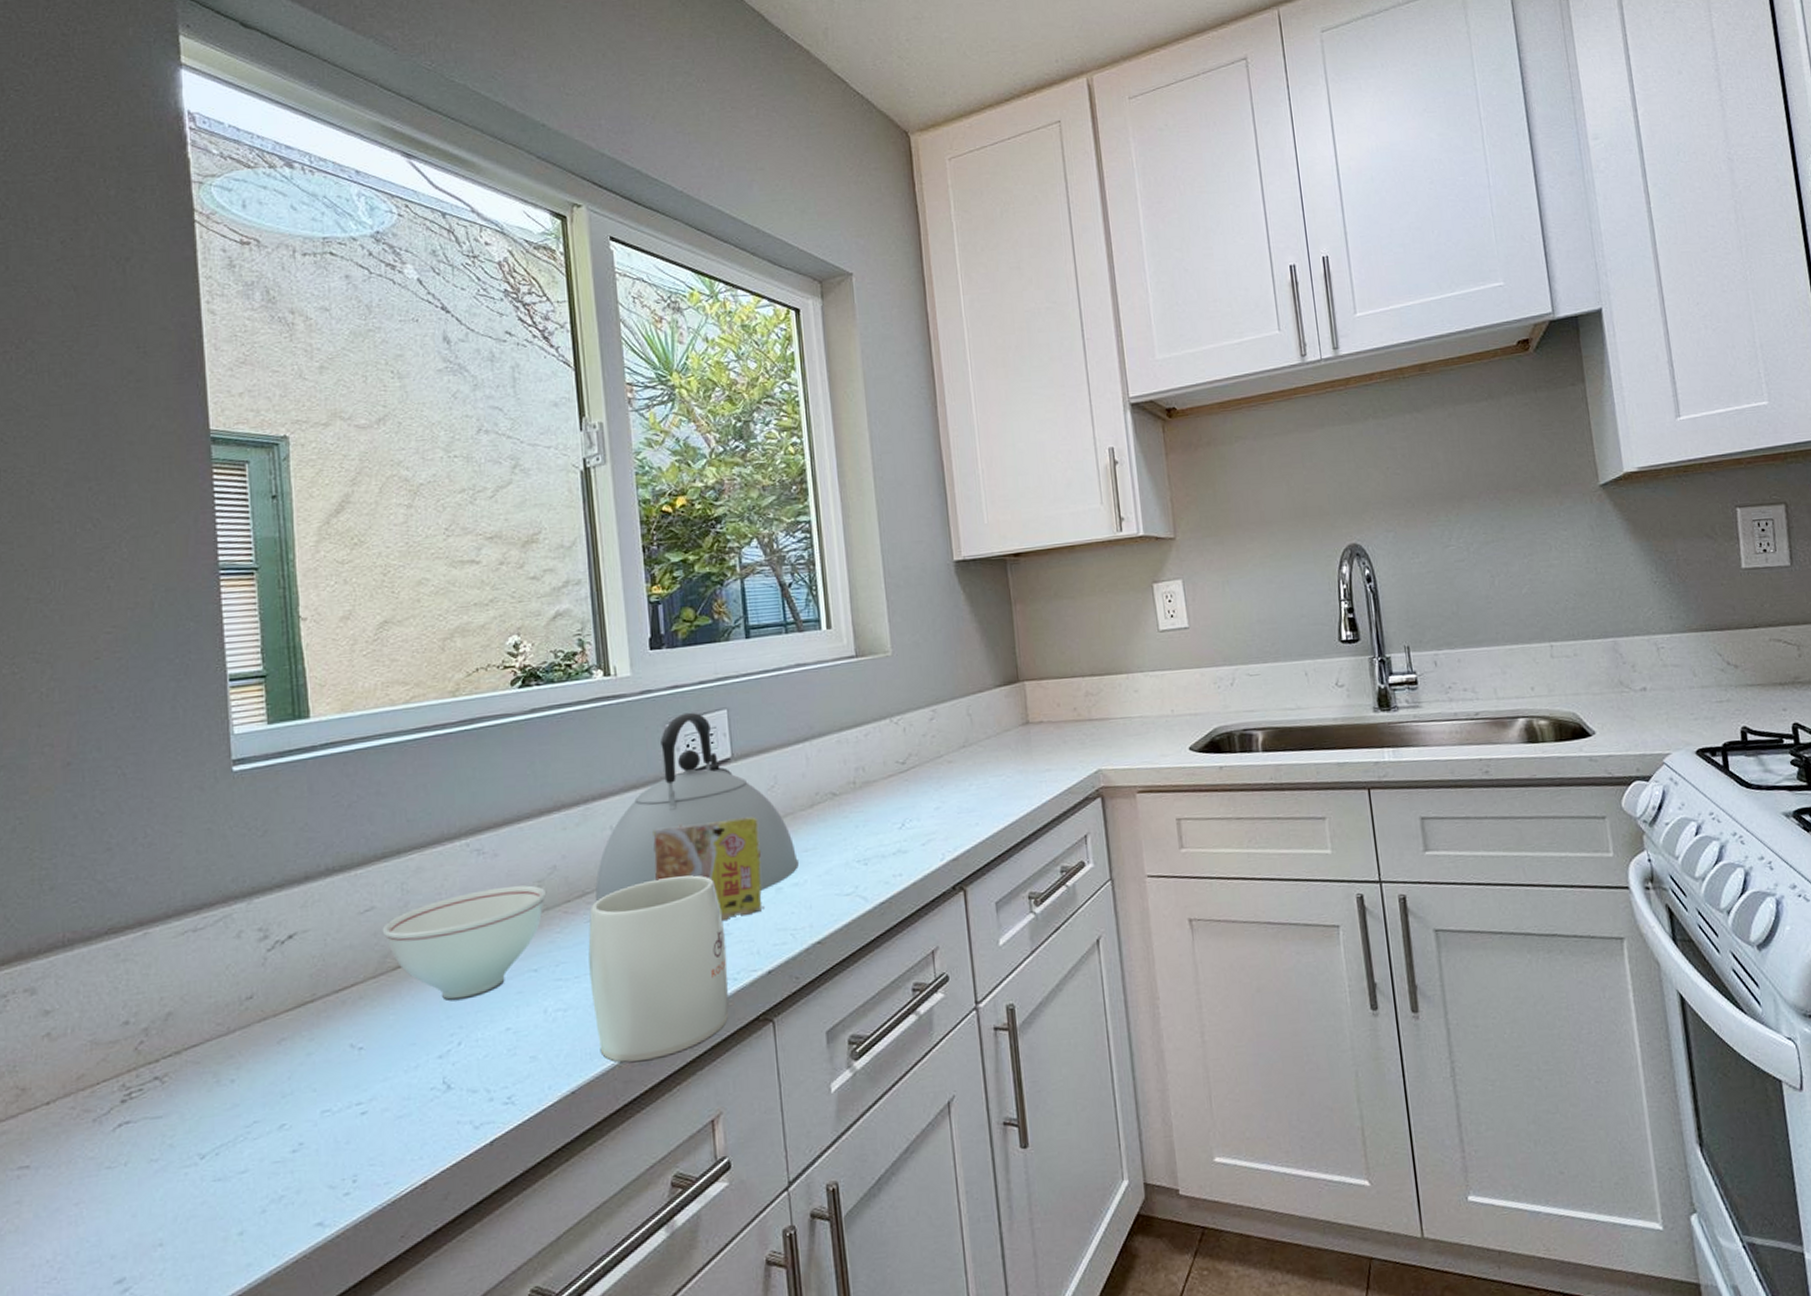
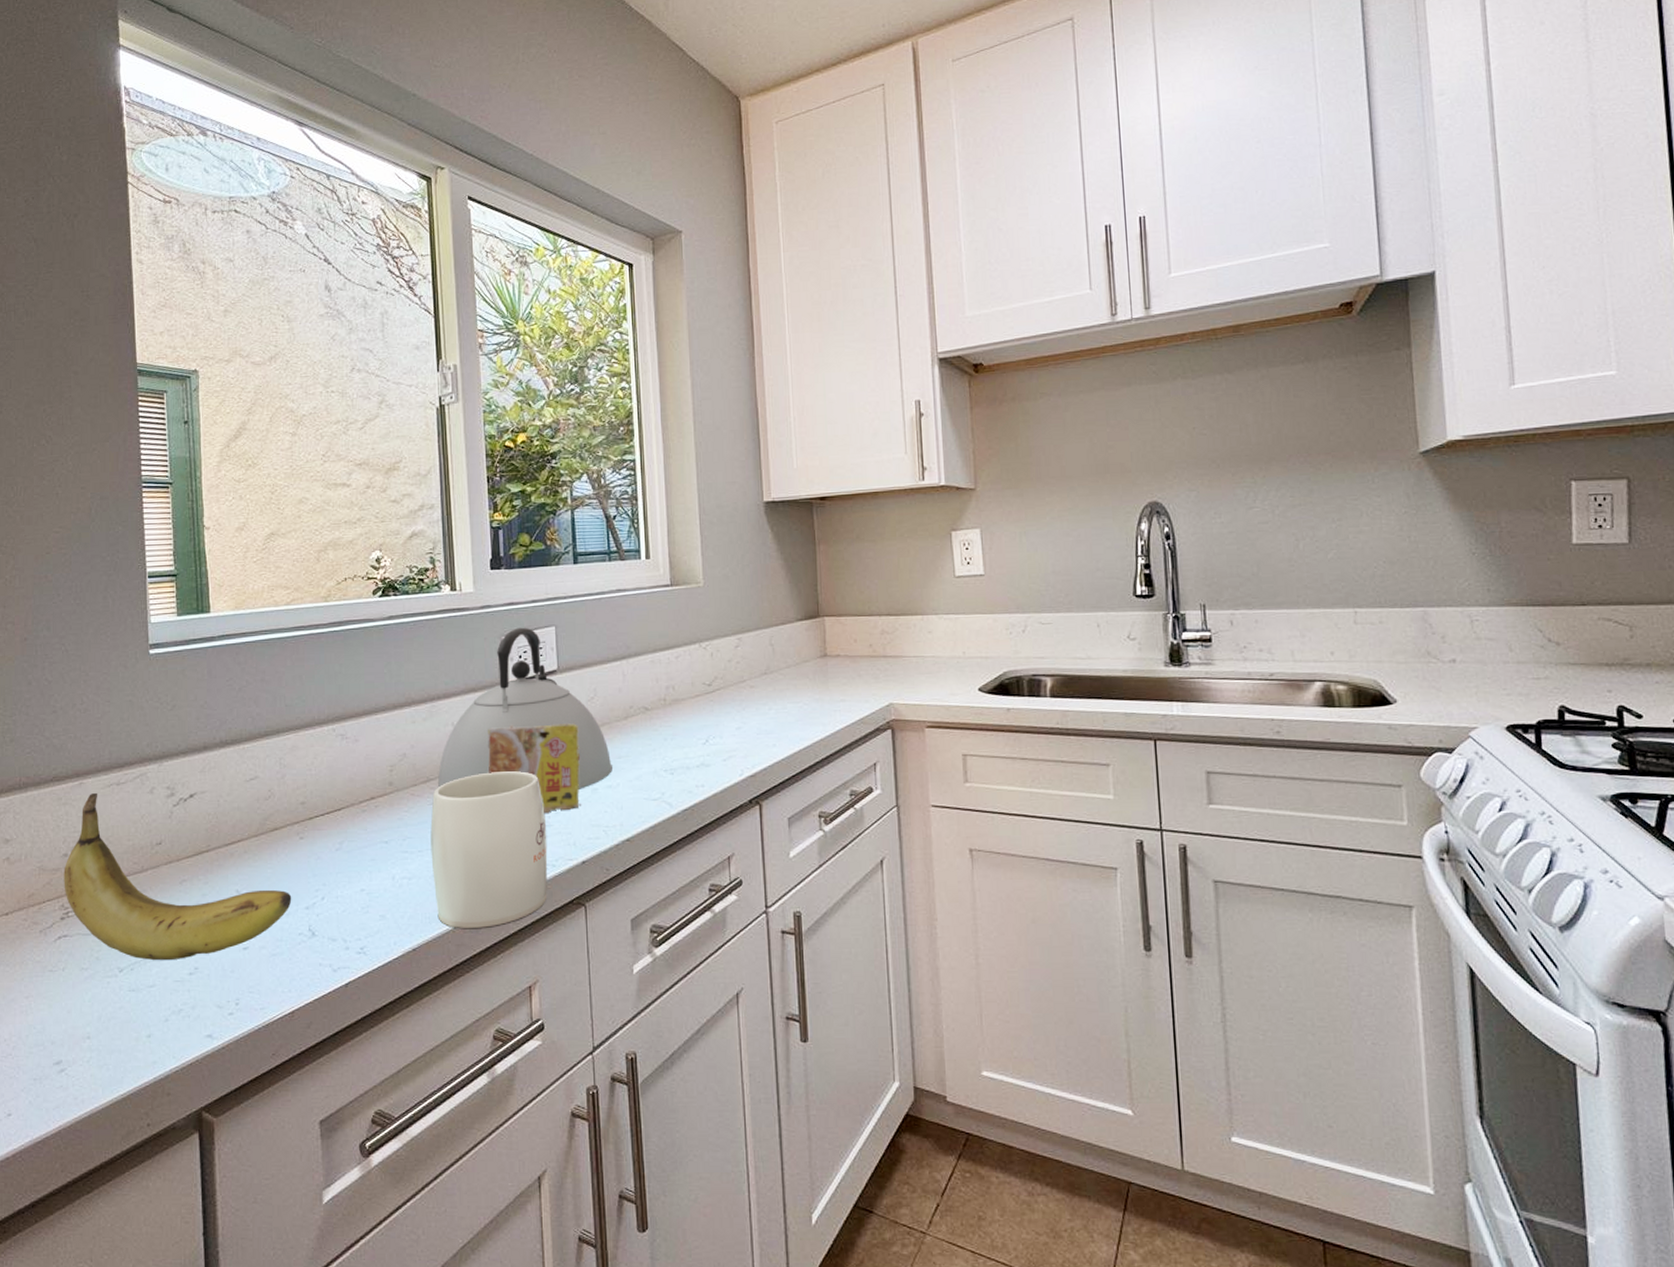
fruit: none [124,944,421,1140] -> present [64,793,292,960]
bowl: present [382,885,547,1002] -> none [263,768,398,862]

